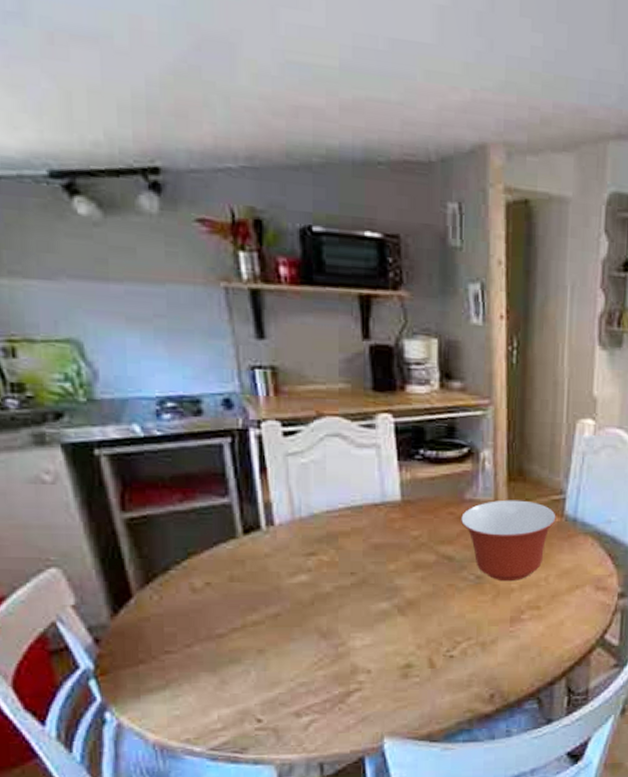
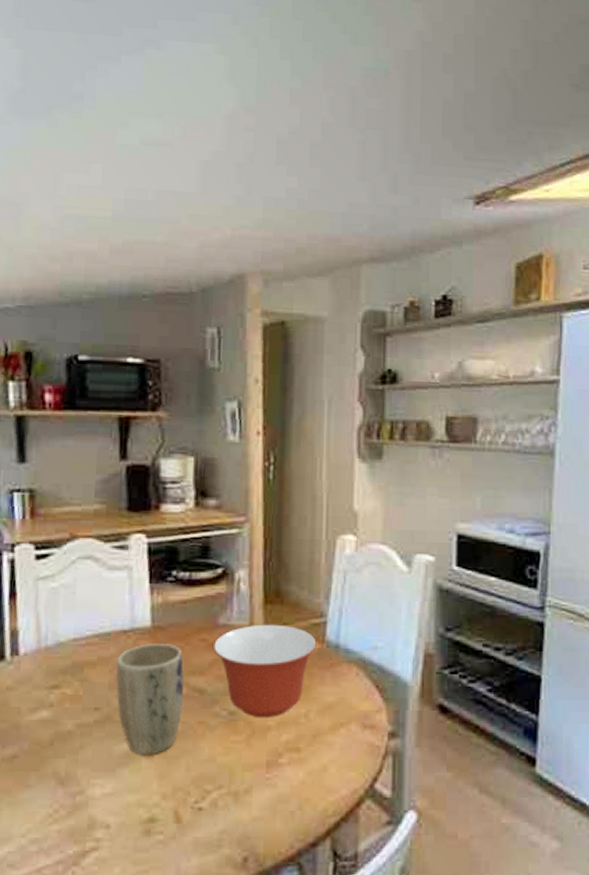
plant pot: none [369,516,435,613] -> present [115,644,185,756]

